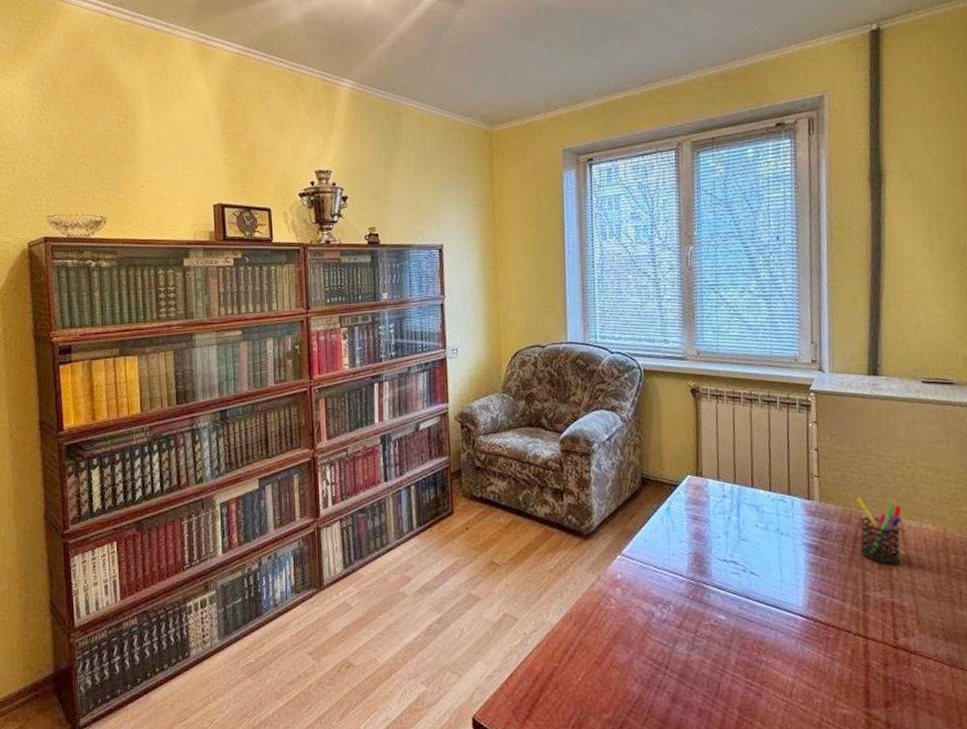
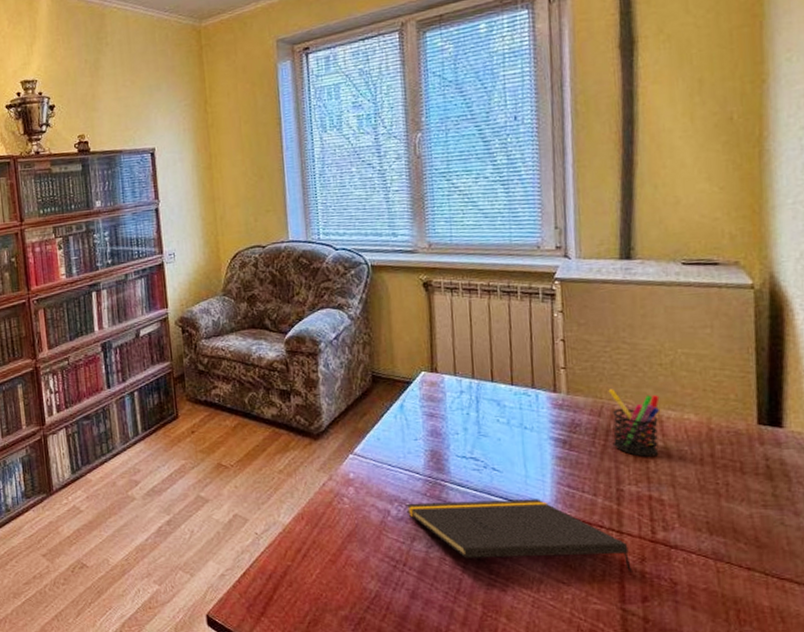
notepad: none [669,603,876,678] -> present [405,499,632,573]

